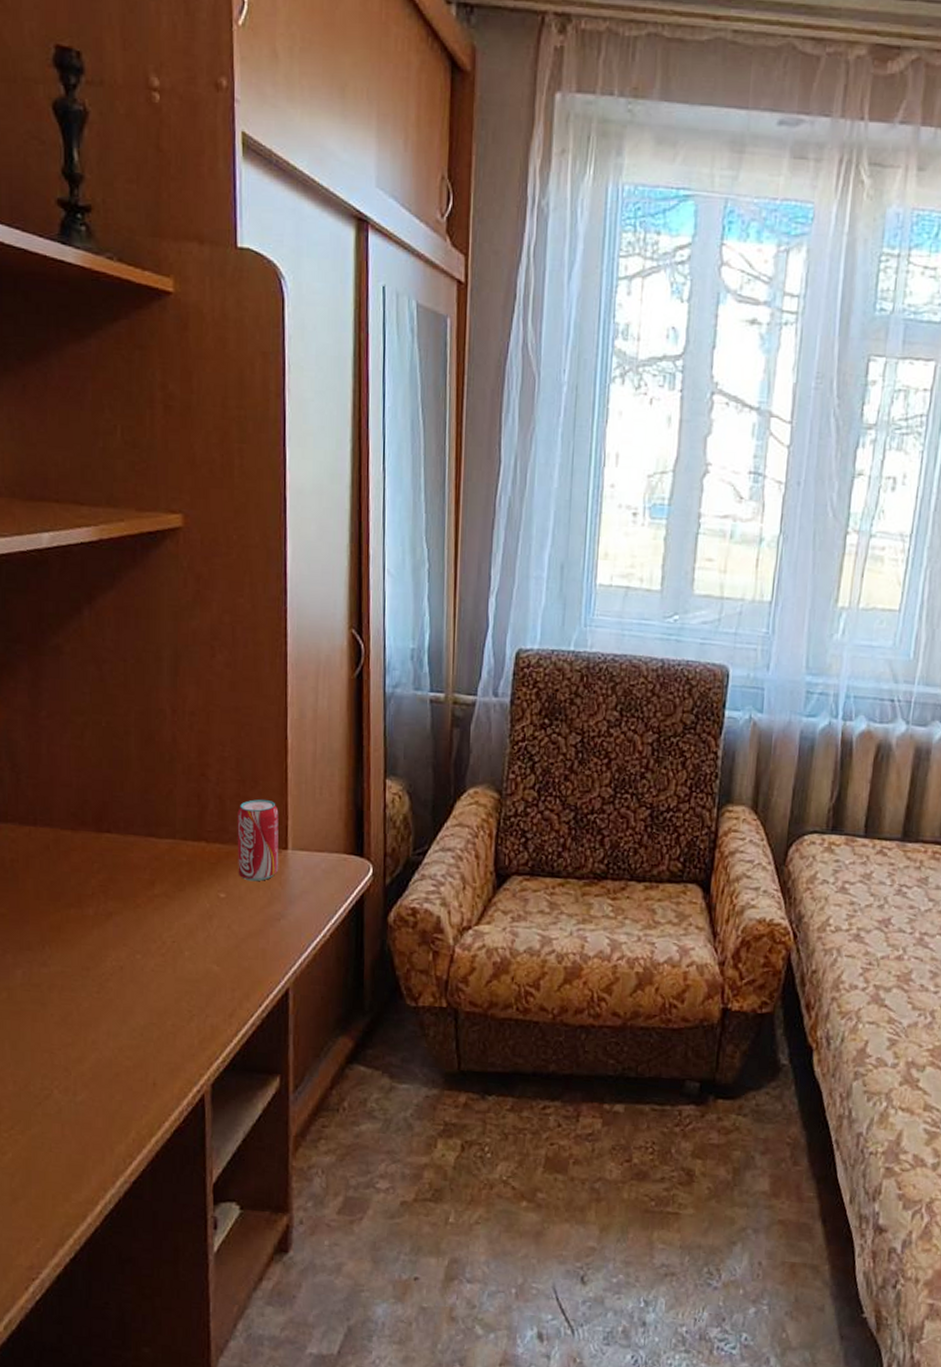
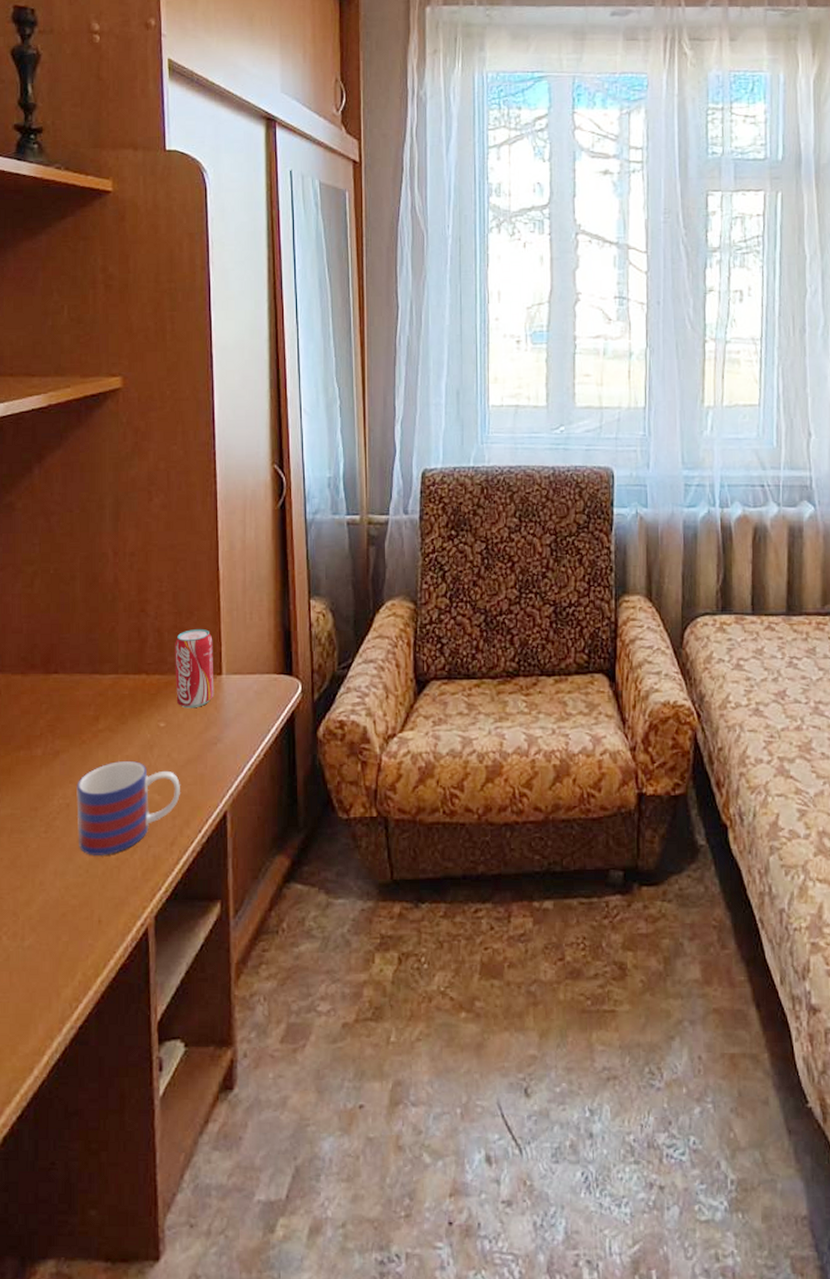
mug: none [131,928,240,1021] -> present [76,760,180,857]

